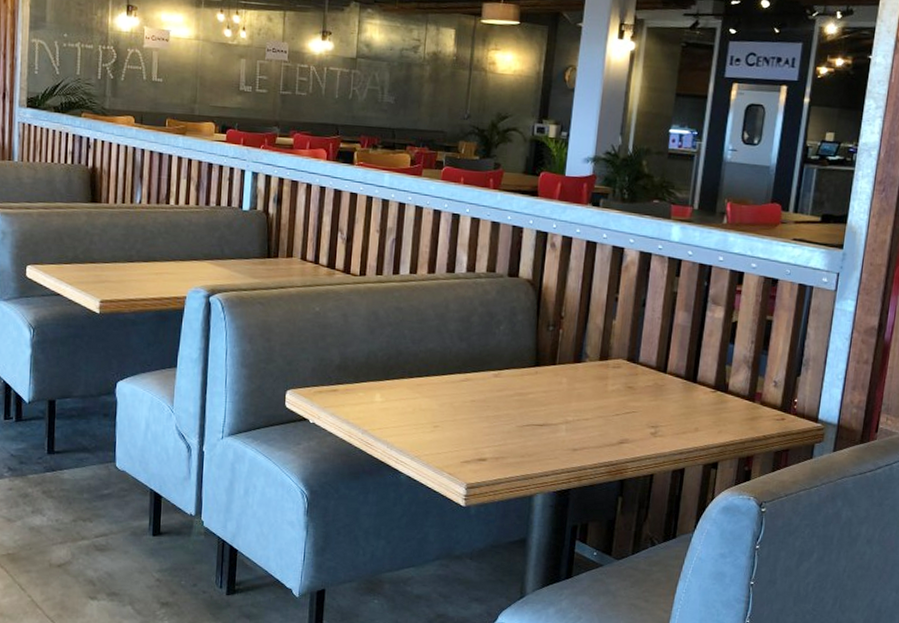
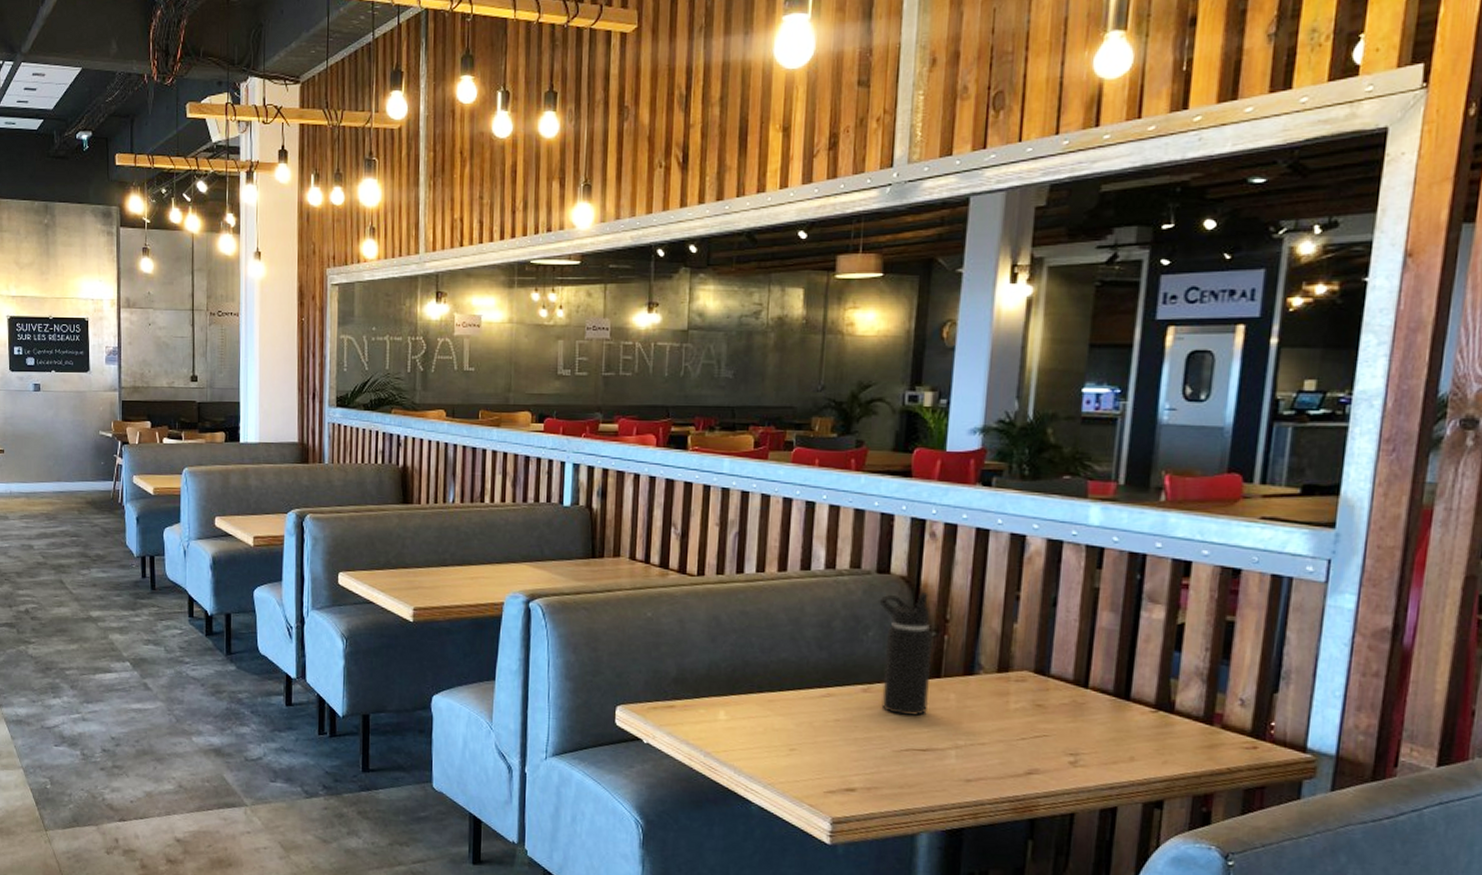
water bottle: none [509,292,550,397] -> present [879,591,932,716]

